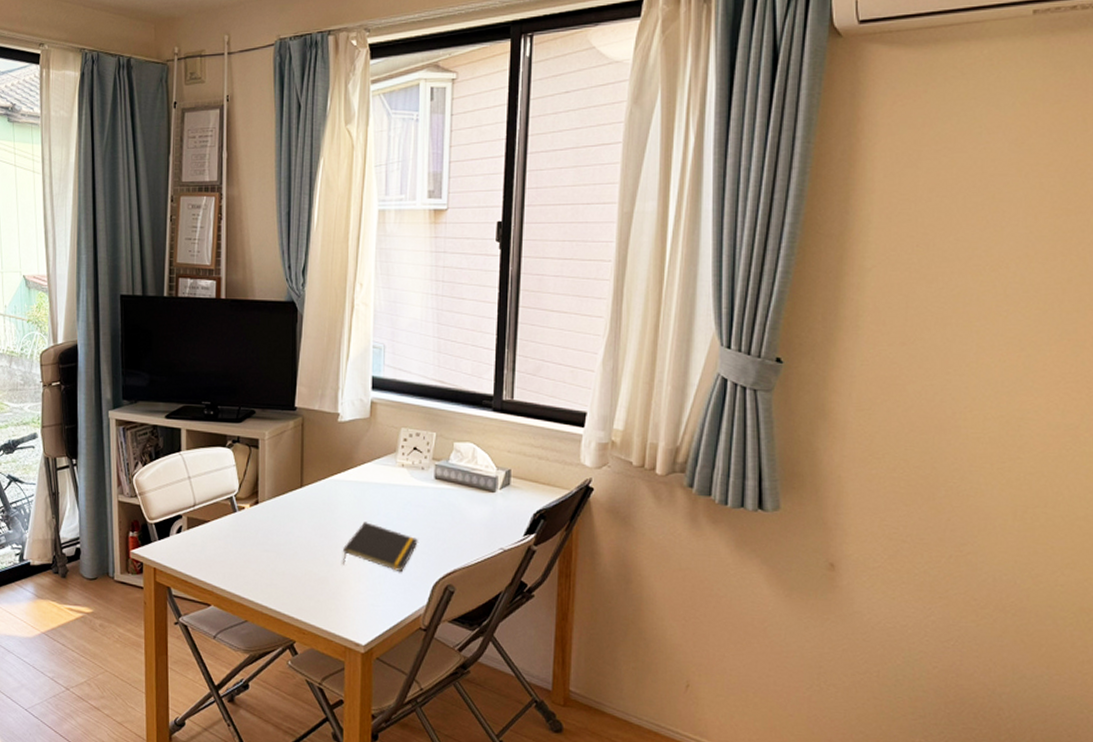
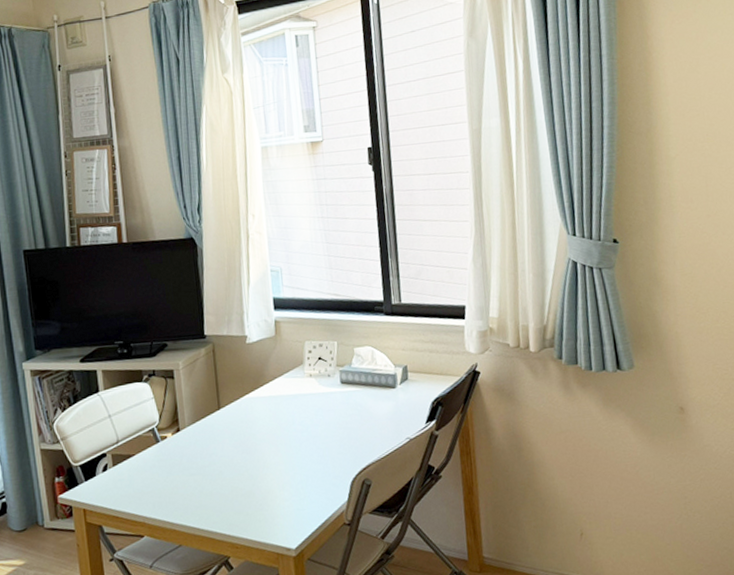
notepad: present [343,522,418,571] -> none [265,432,333,477]

